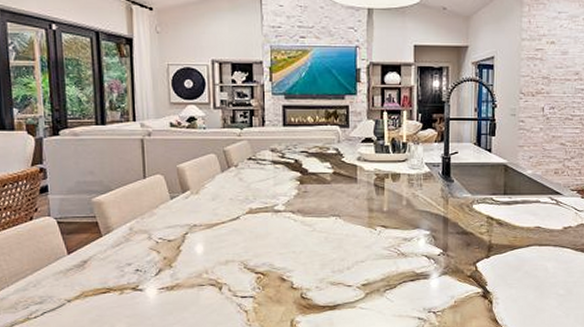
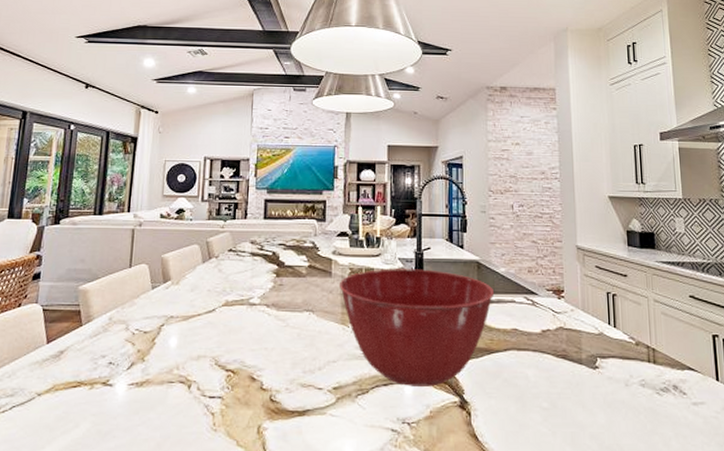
mixing bowl: none [364,173,520,281] -> present [338,268,495,387]

